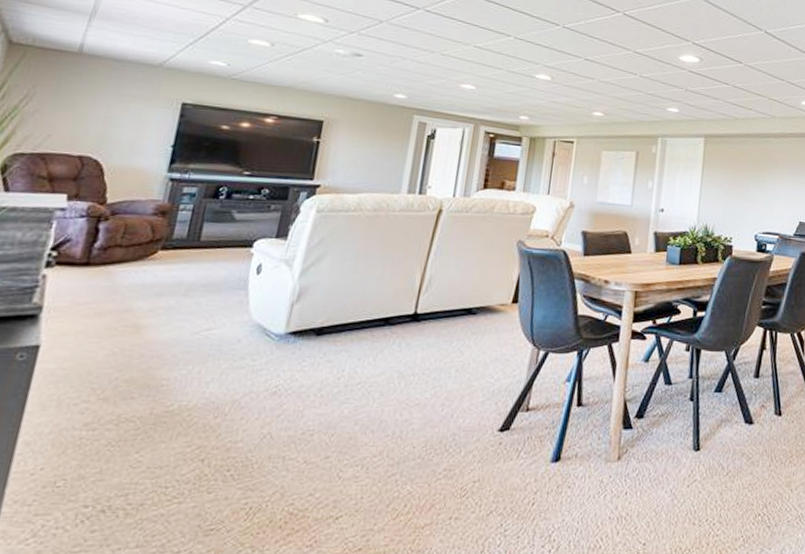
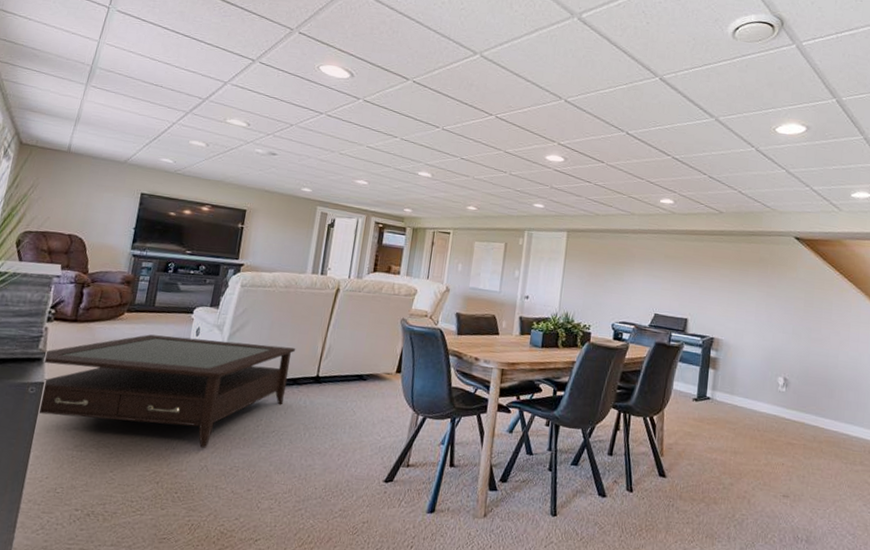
coffee table: none [32,276,388,411] -> present [39,334,296,448]

